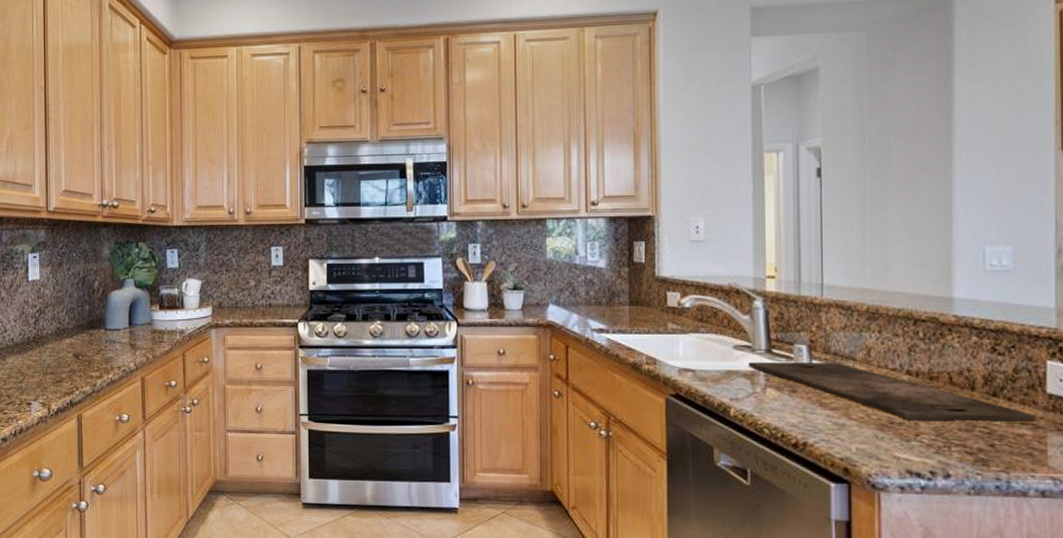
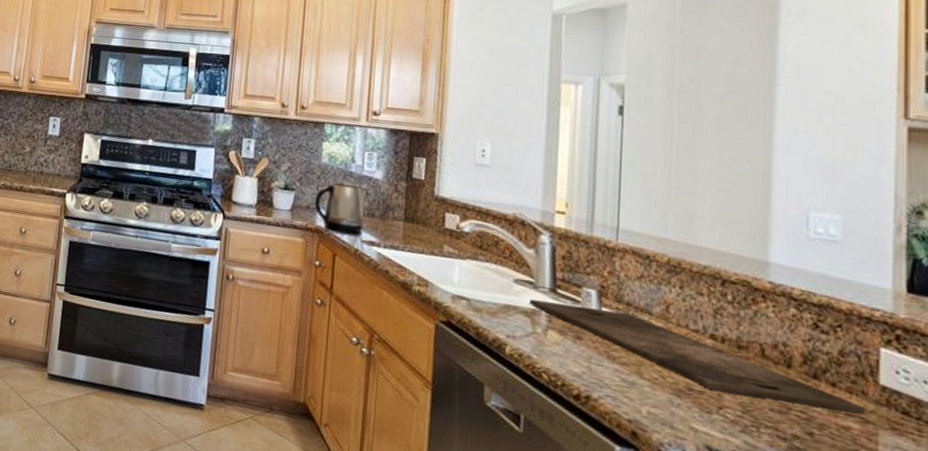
kettle: none [543,275,592,326] -> present [314,181,366,237]

